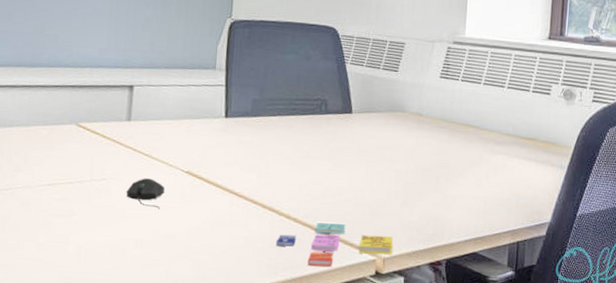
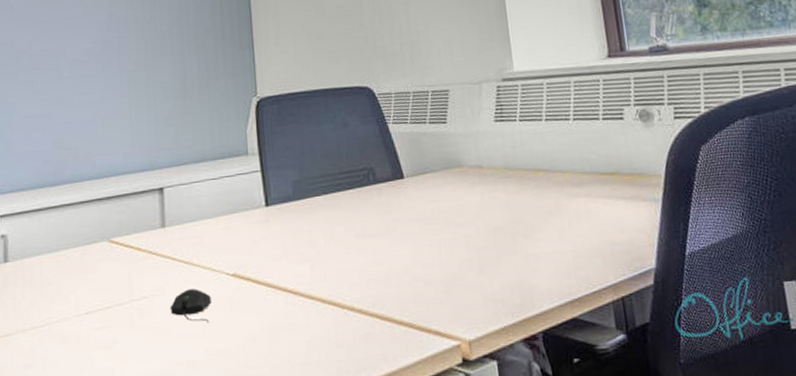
books: present [276,223,394,267] -> none [344,306,479,363]

